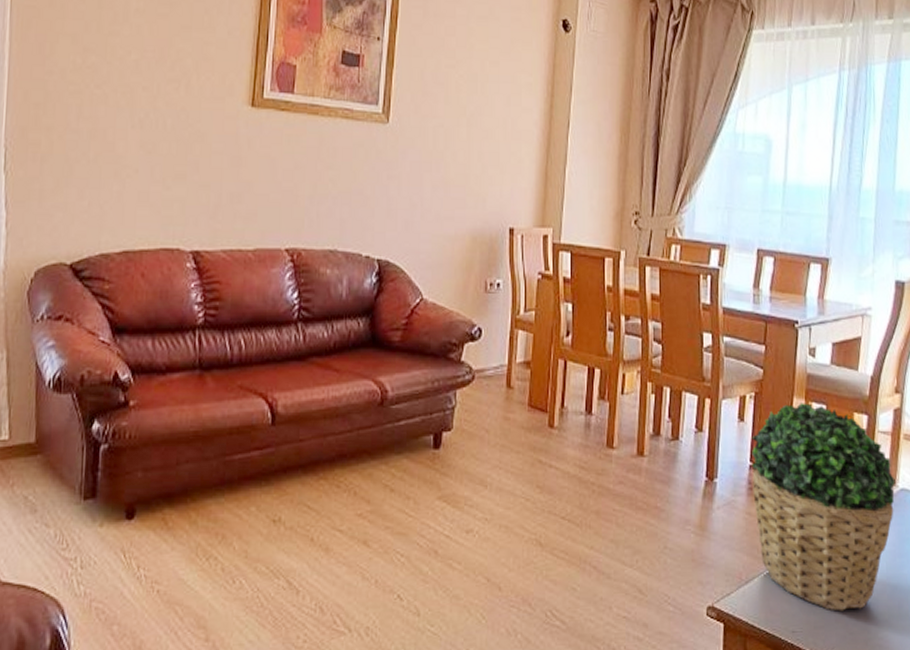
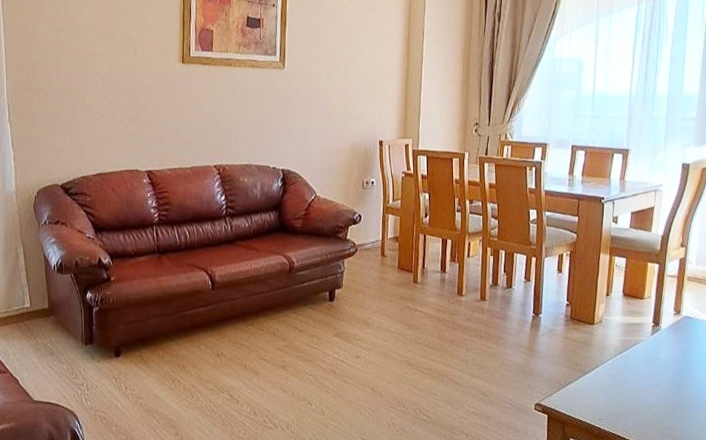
potted plant: present [751,403,896,611] -> none [567,257,680,404]

